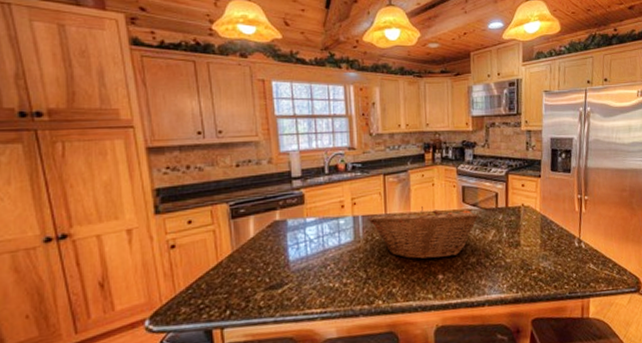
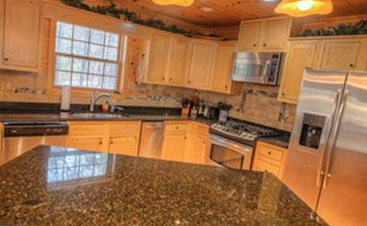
fruit basket: present [369,207,480,260] -> none [122,156,223,207]

